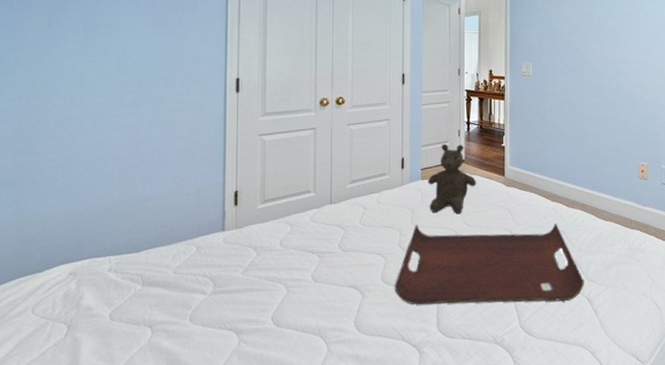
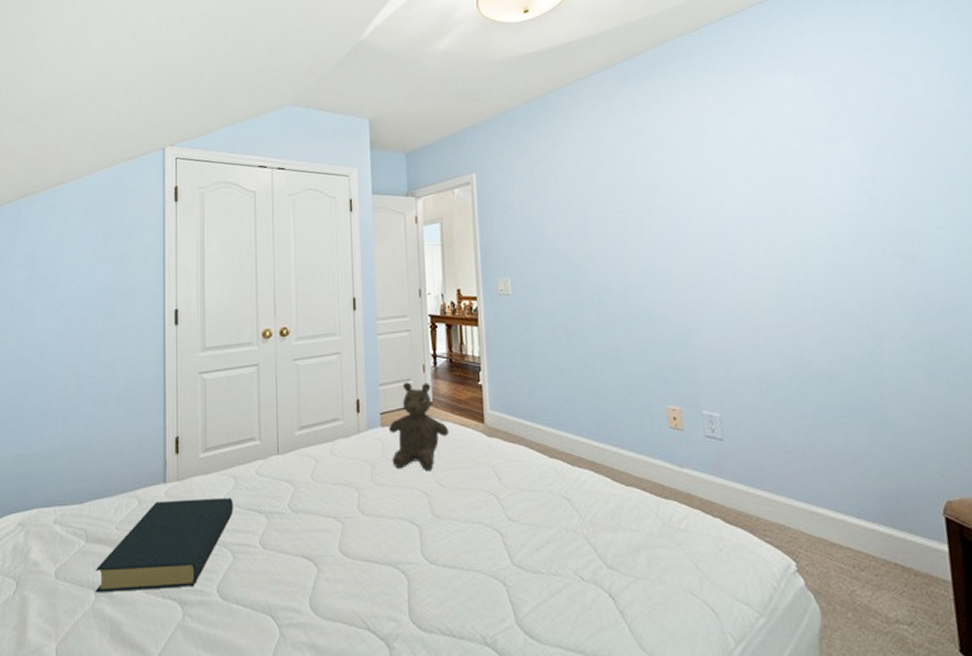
hardback book: none [152,241,289,330] -> present [95,497,234,593]
serving tray: present [394,223,585,305] -> none [355,482,604,595]

